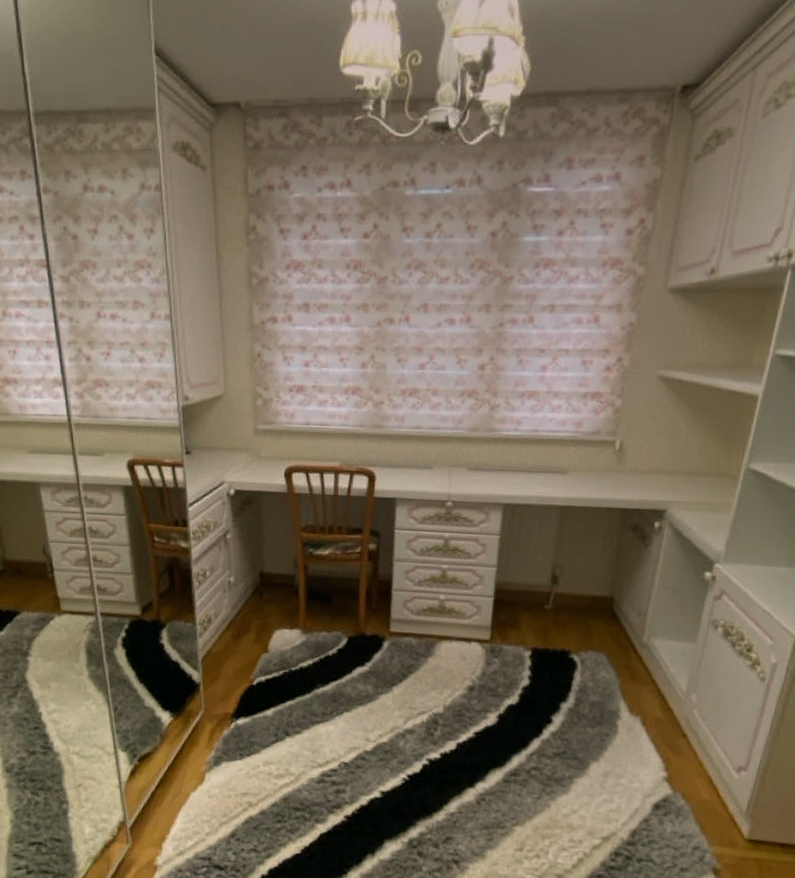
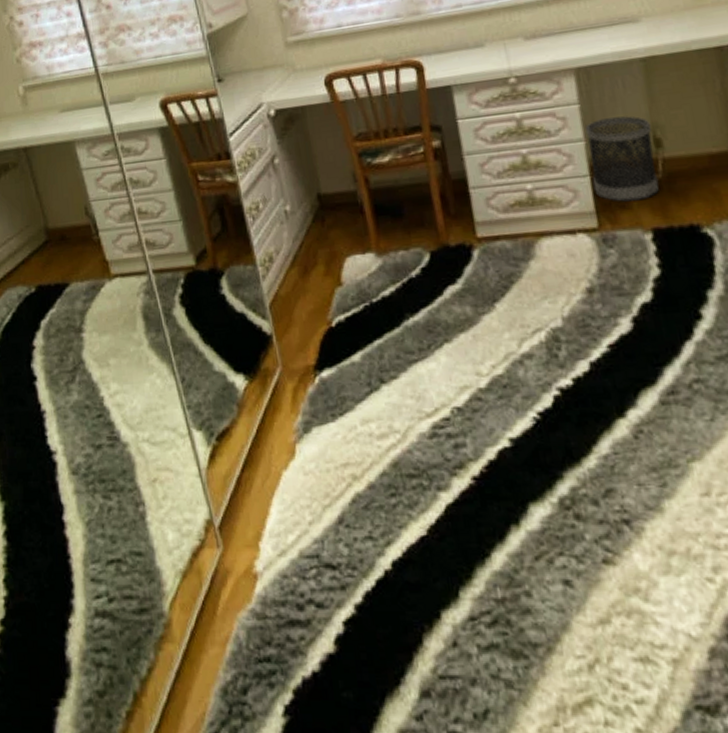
wastebasket: none [494,551,554,624] -> present [585,116,659,202]

